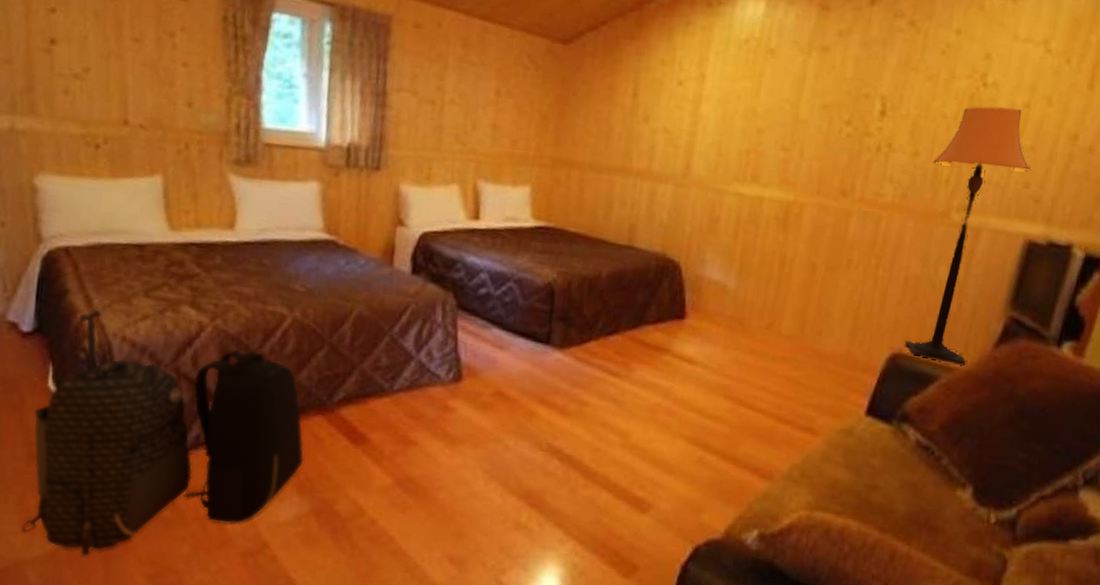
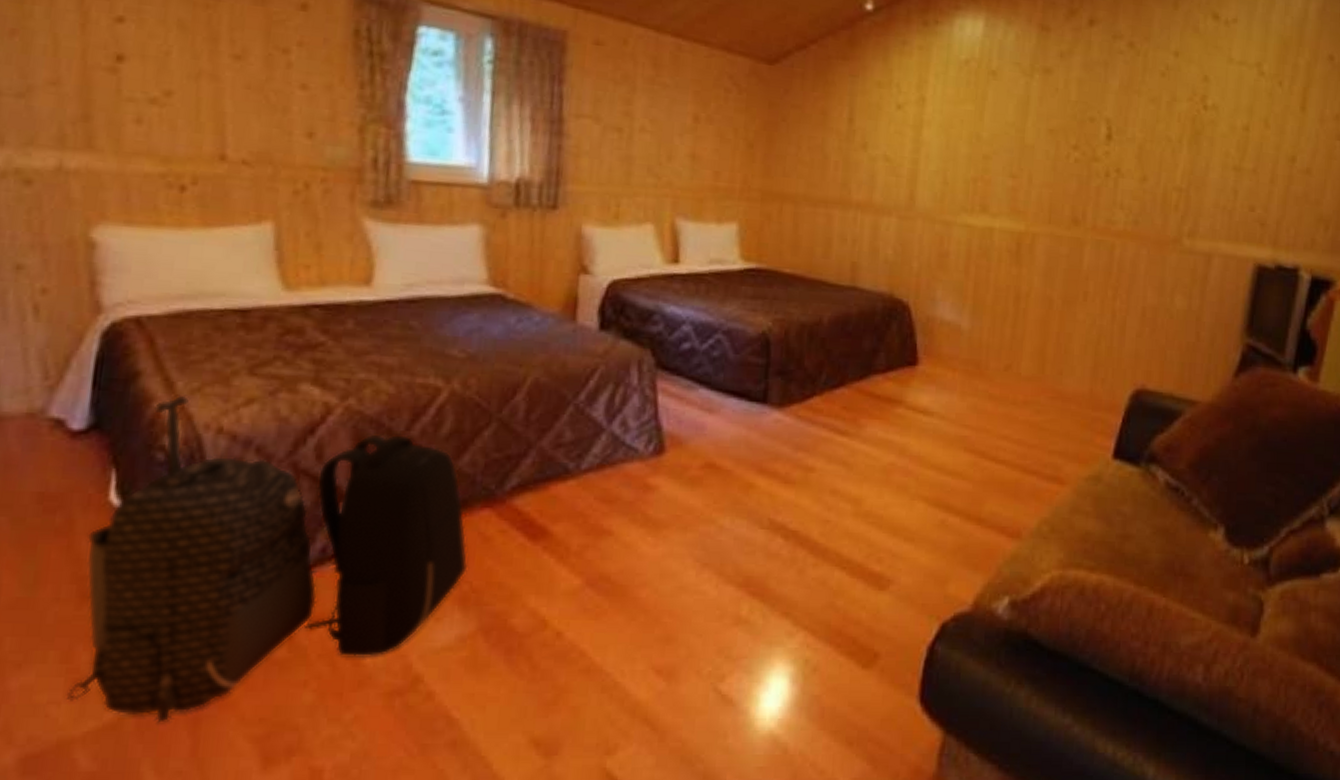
lamp: present [904,106,1031,367] -> none [1146,128,1255,399]

